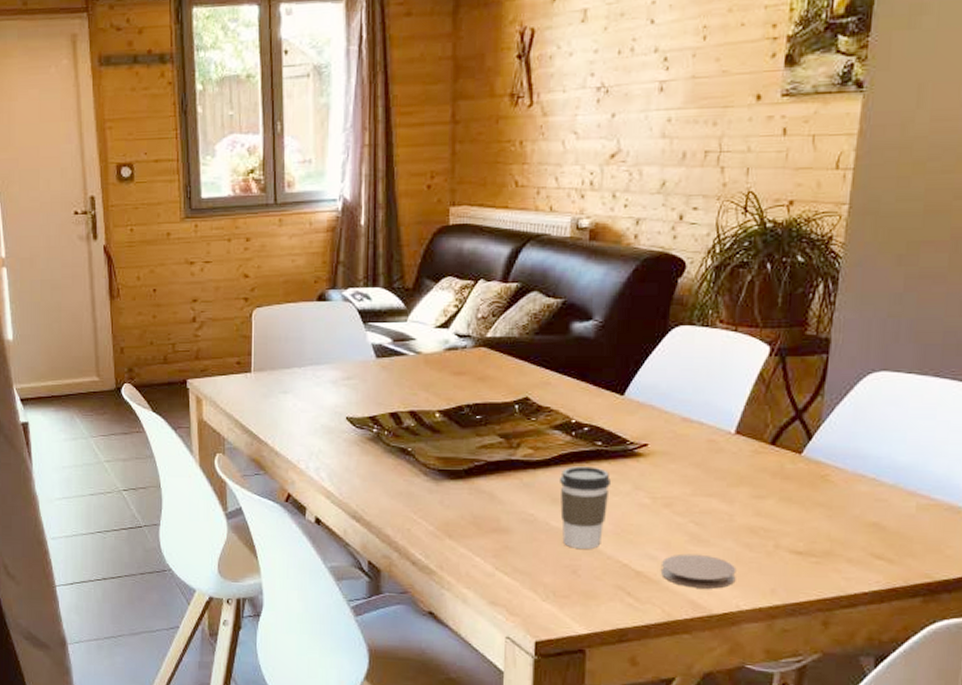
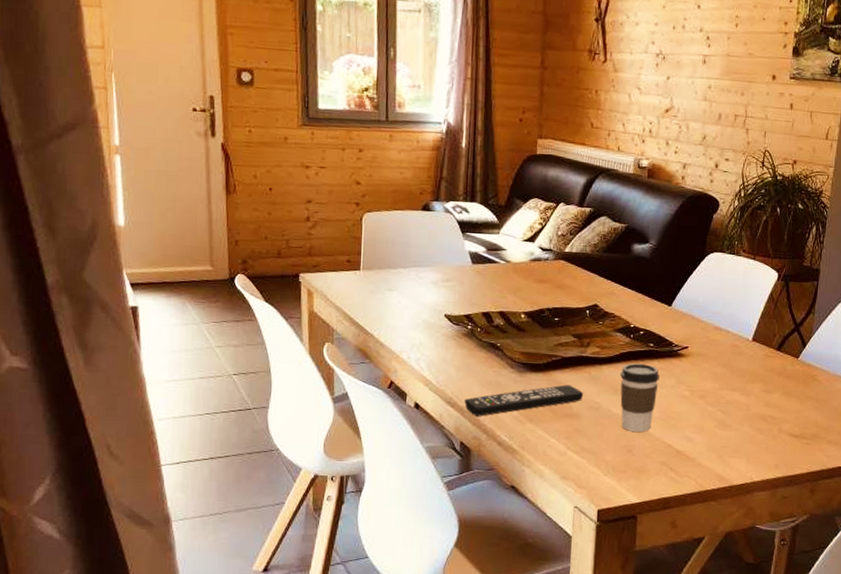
remote control: none [371,493,515,532] -> present [464,384,584,416]
coaster: present [661,553,737,589] -> none [696,436,751,465]

